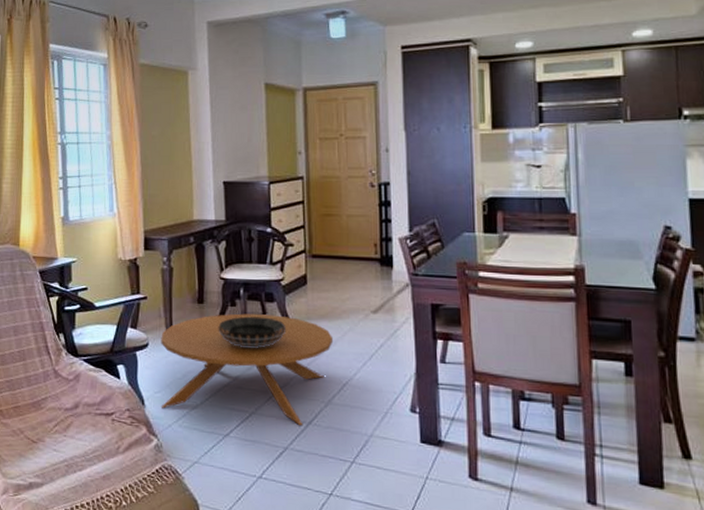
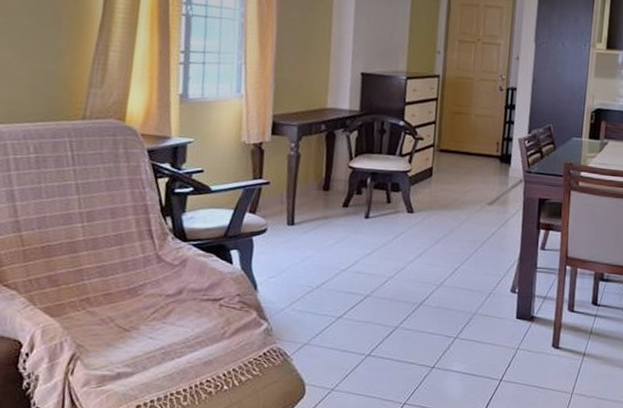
coffee table: present [160,313,334,425] -> none [274,201,451,306]
decorative bowl: present [218,316,287,349] -> none [341,204,409,235]

